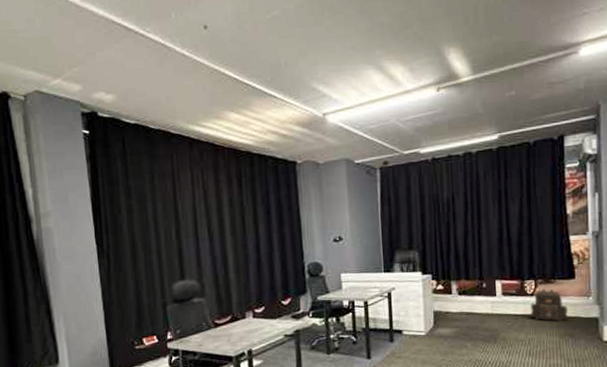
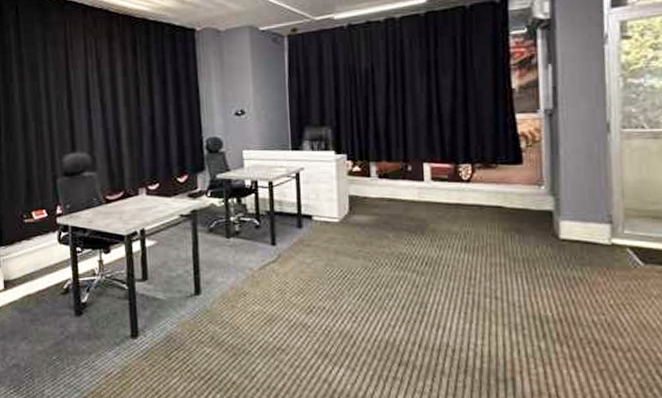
backpack: present [530,289,569,322] -> none [466,175,515,213]

